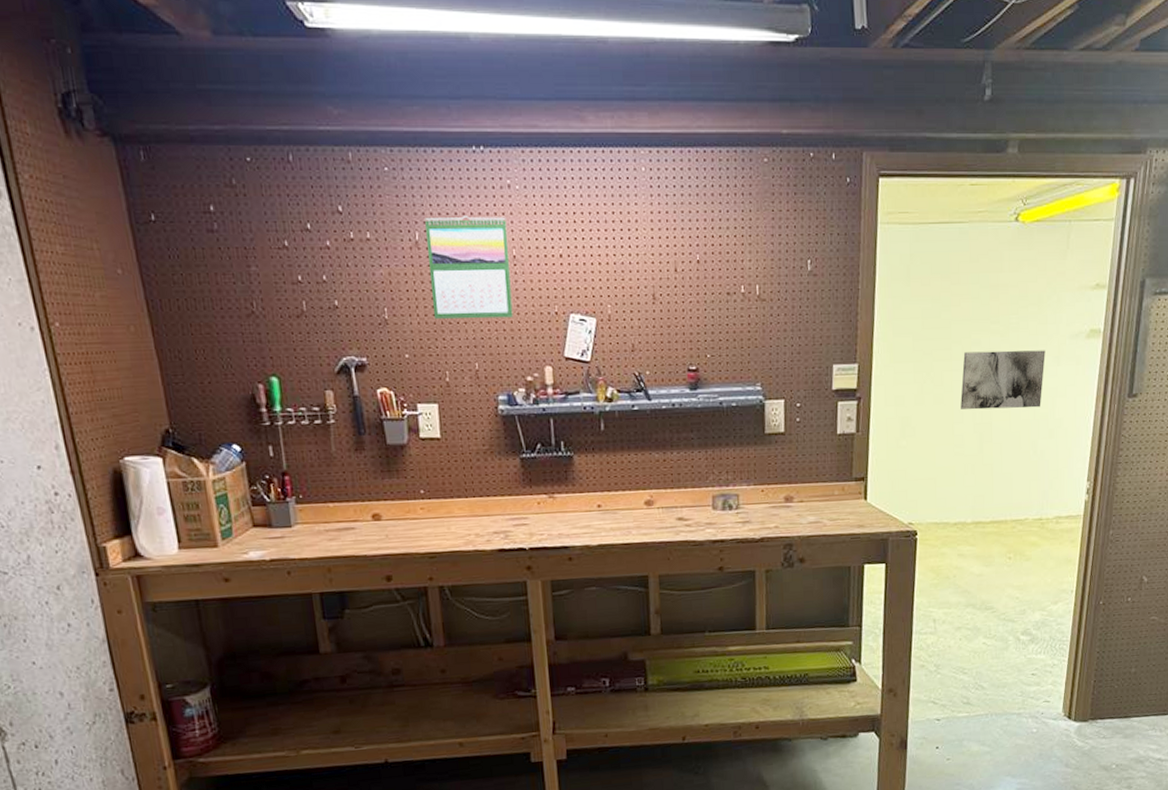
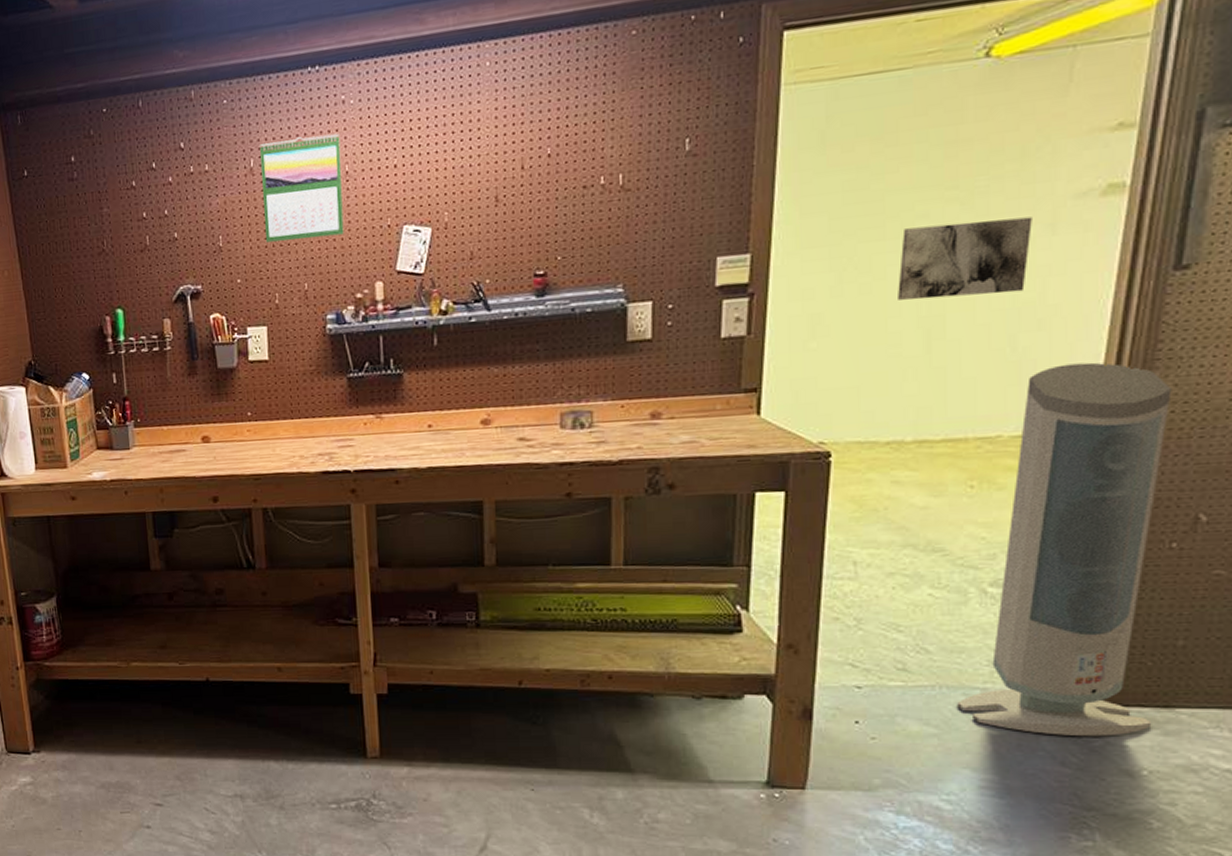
air purifier: none [1002,464,1127,745] -> present [956,362,1172,737]

